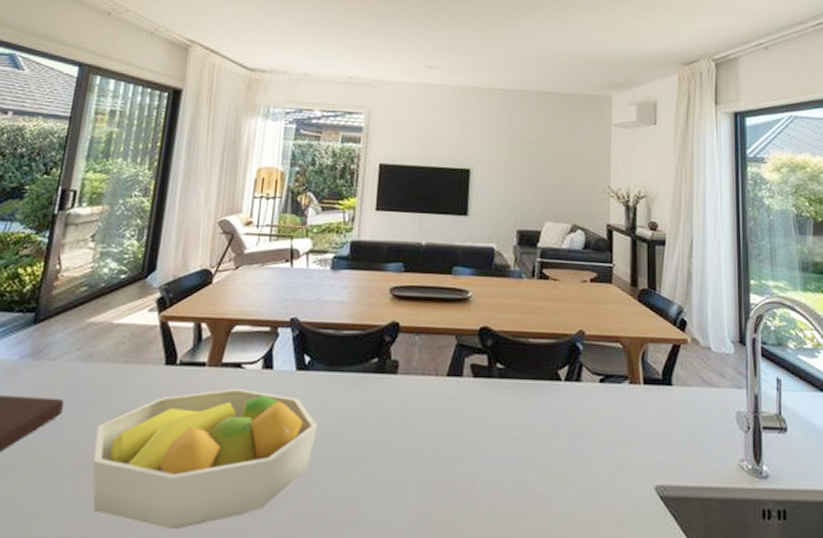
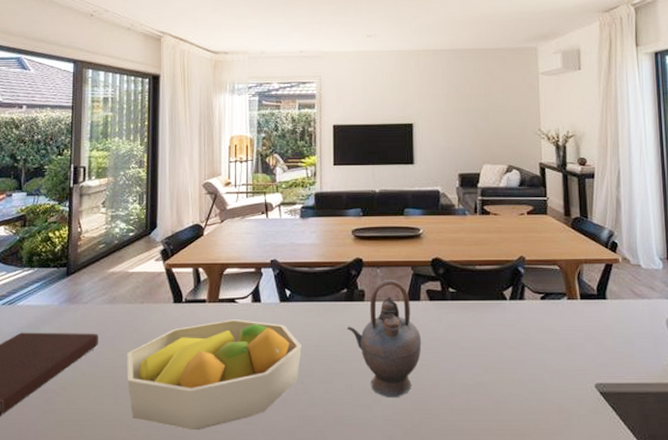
teapot: none [374,349,461,496] -> present [347,279,422,398]

